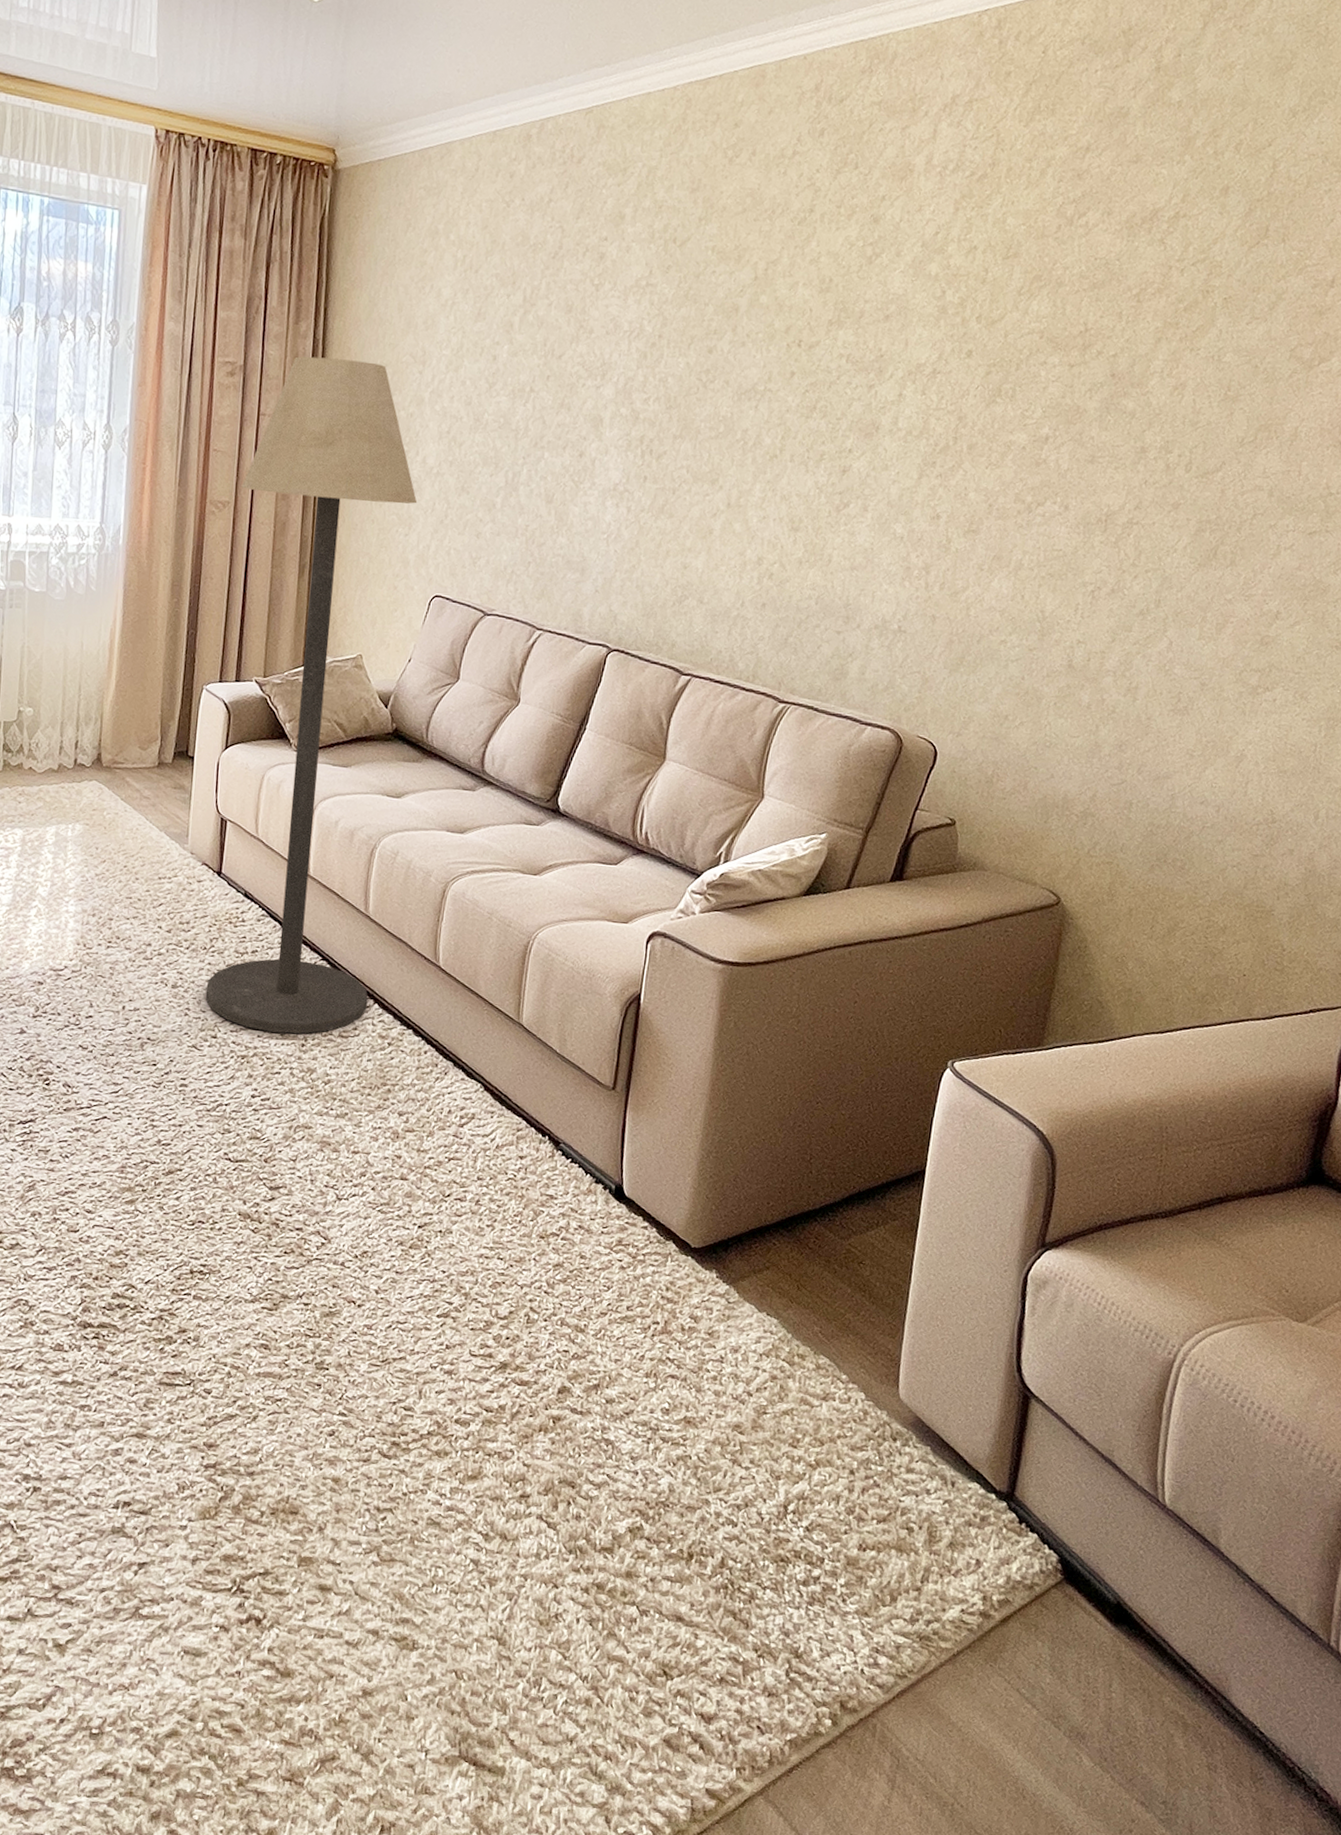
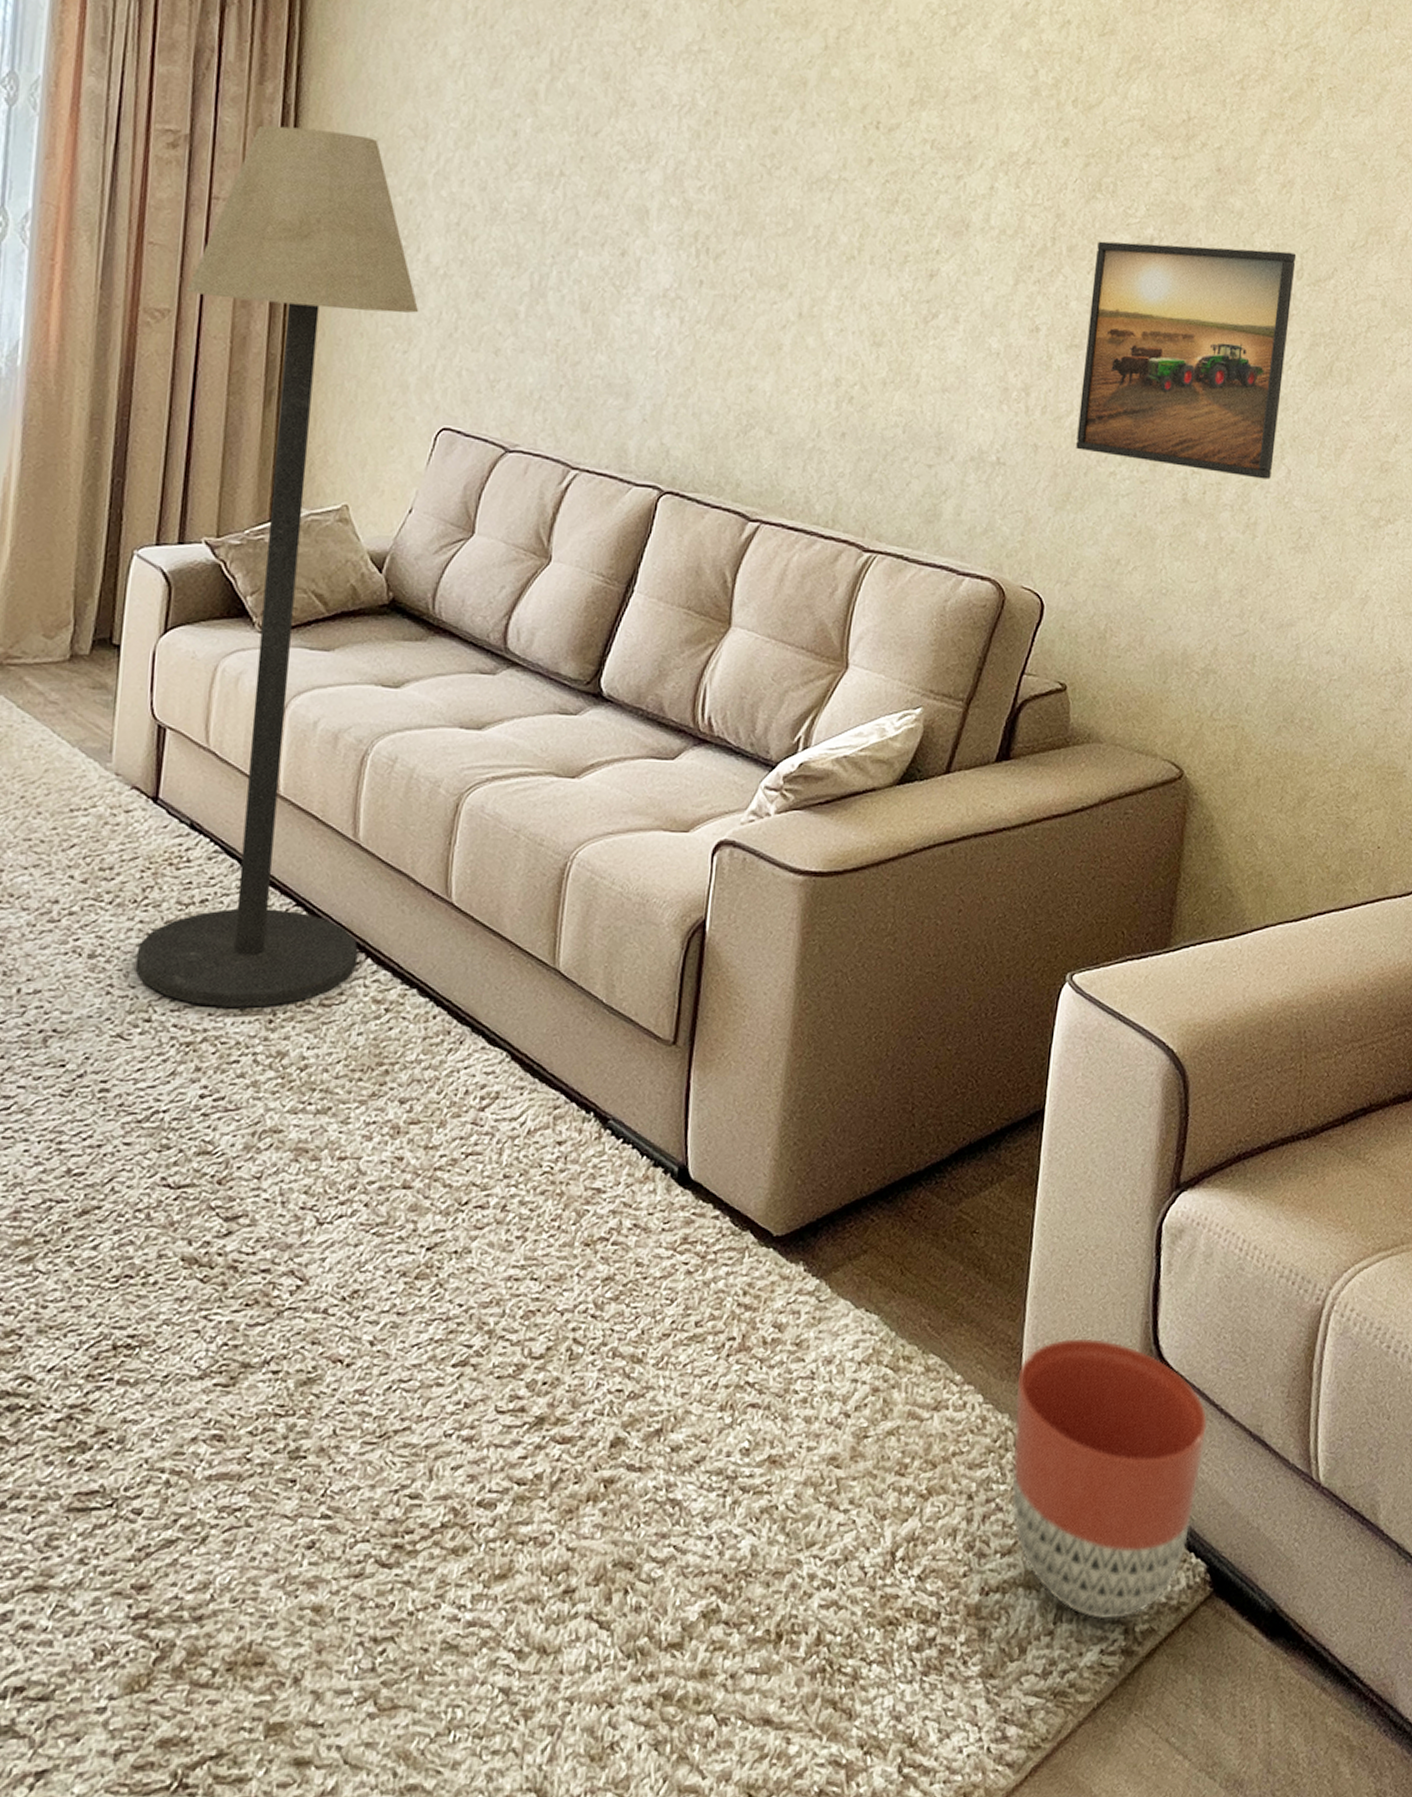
planter: none [887,1357,1064,1588] -> present [1011,1338,1208,1620]
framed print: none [970,439,1186,650] -> present [1076,241,1297,480]

